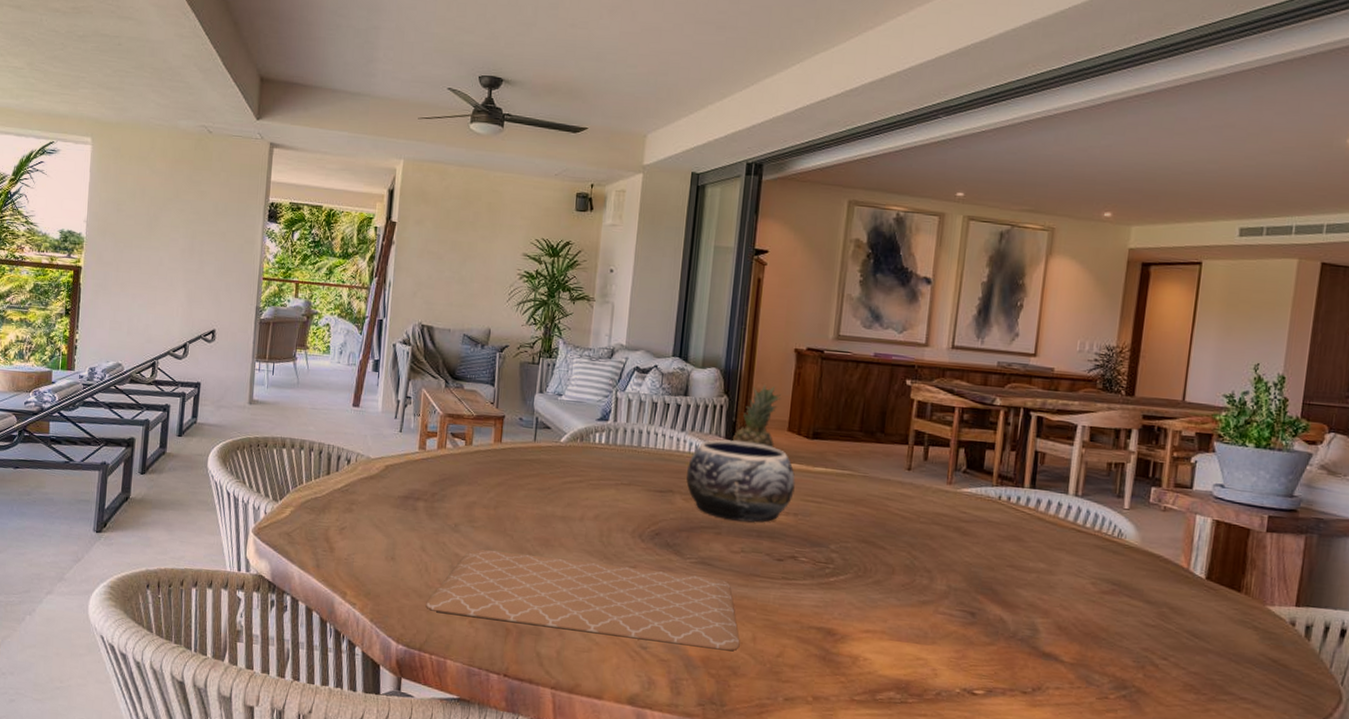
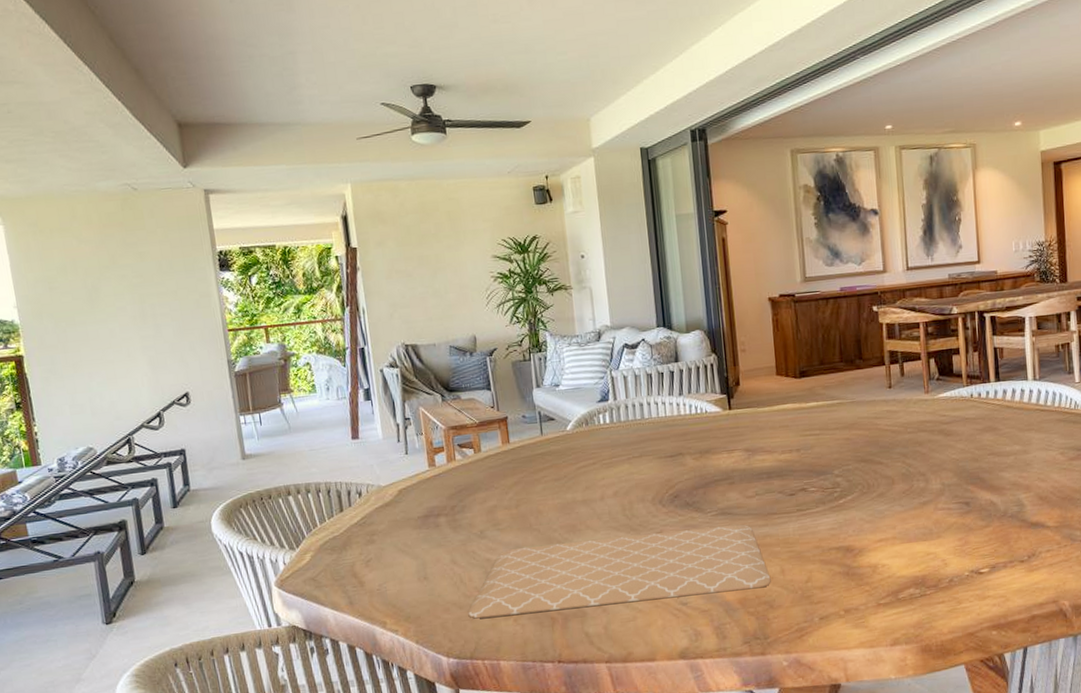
decorative bowl: present [686,440,796,522] -> none [691,392,793,468]
fruit: present [733,384,782,448] -> none [728,336,767,396]

